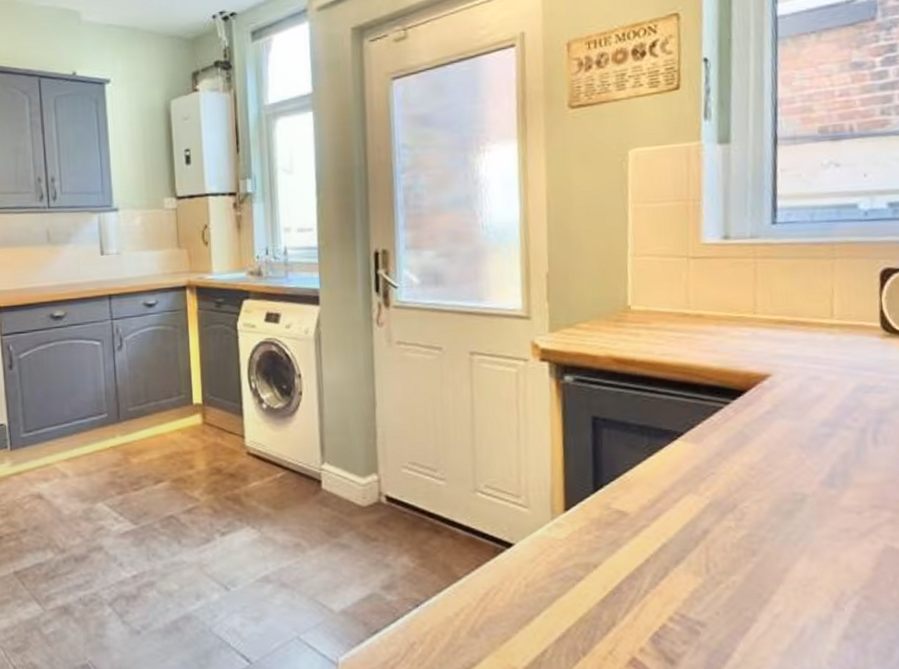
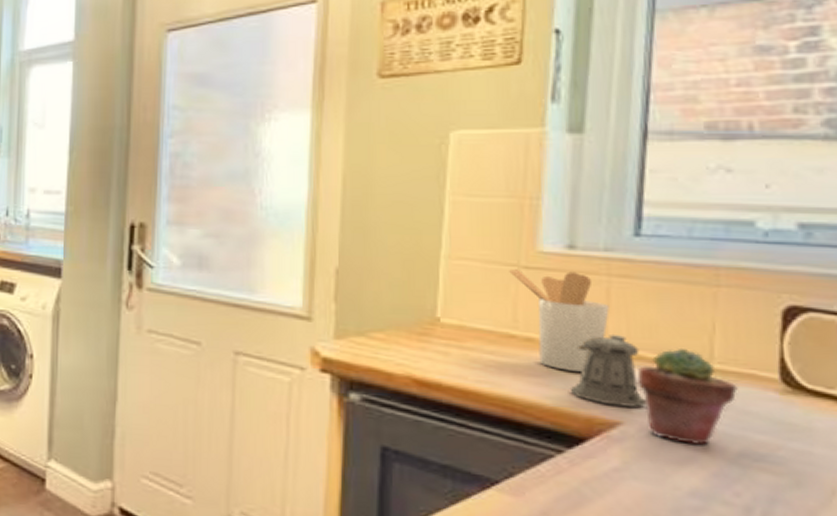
utensil holder: none [681,257,757,338] -> present [509,268,610,372]
pepper shaker: none [731,304,787,362] -> present [569,333,646,407]
potted succulent: none [780,311,852,386] -> present [637,349,738,446]

